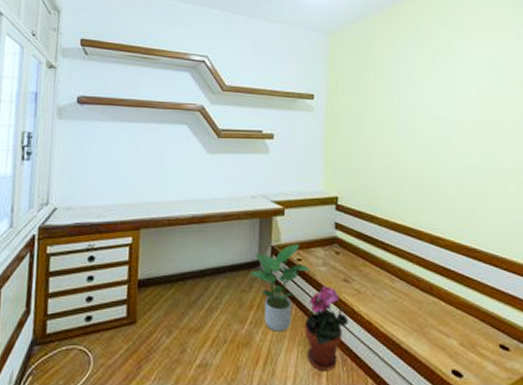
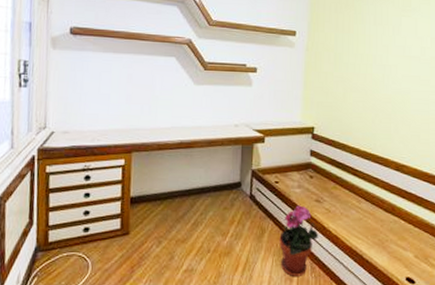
potted plant: present [249,244,311,332] -> none [231,168,287,244]

